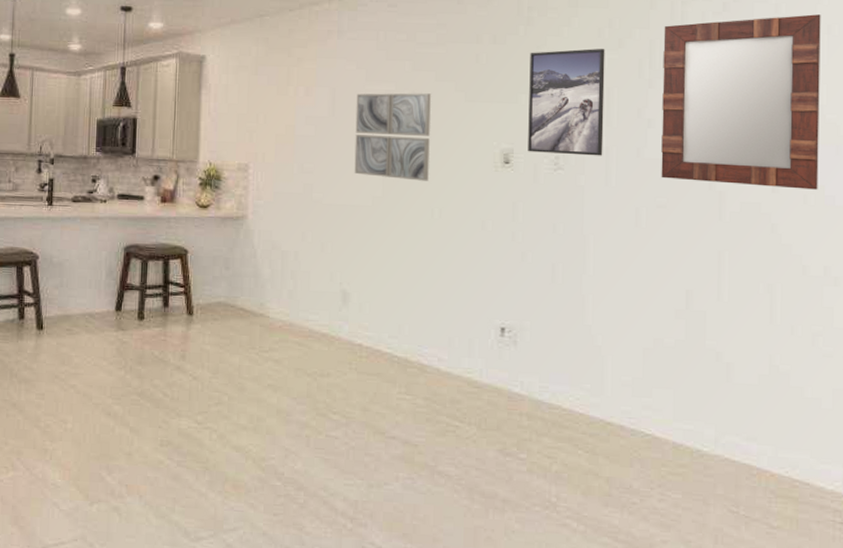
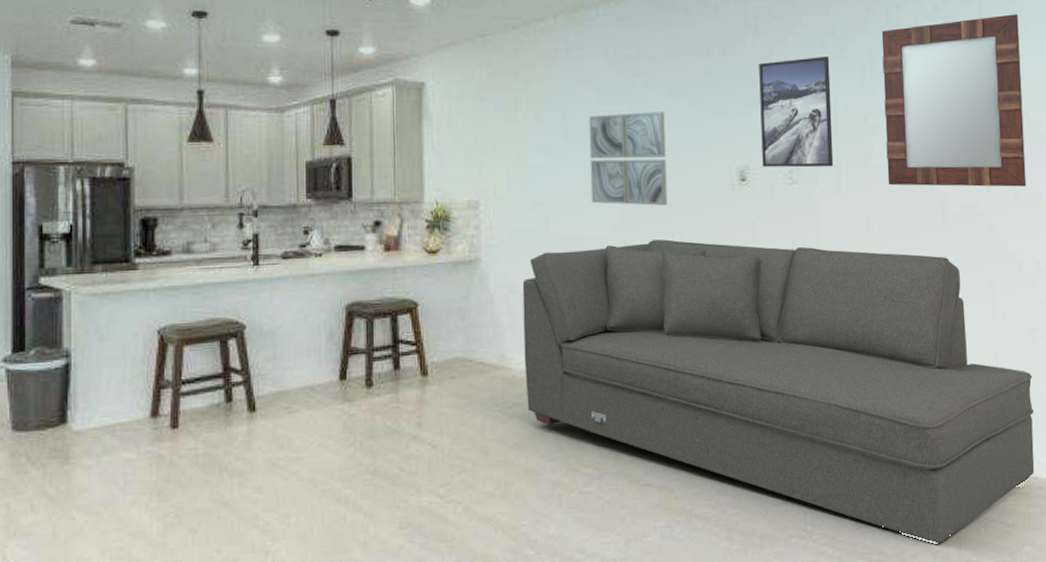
sofa: none [282,212,811,535] -> present [522,239,1035,545]

